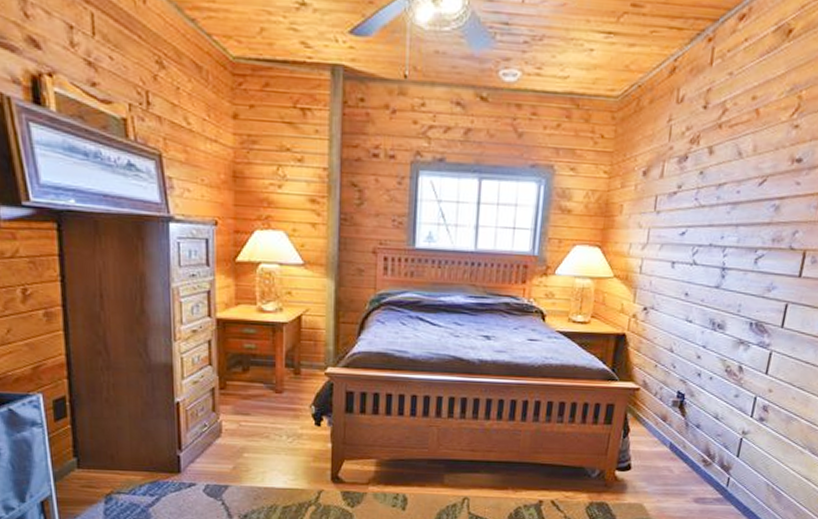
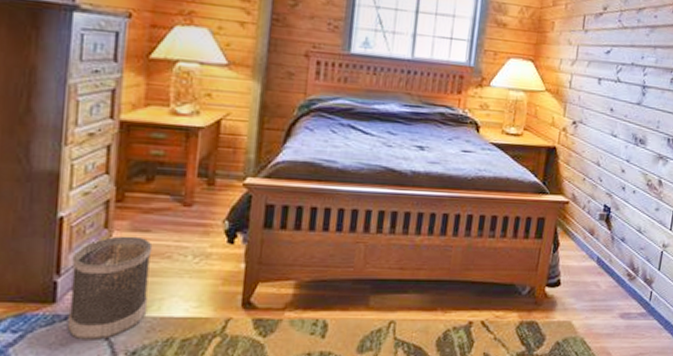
wastebasket: none [189,418,253,505] -> present [67,236,153,340]

